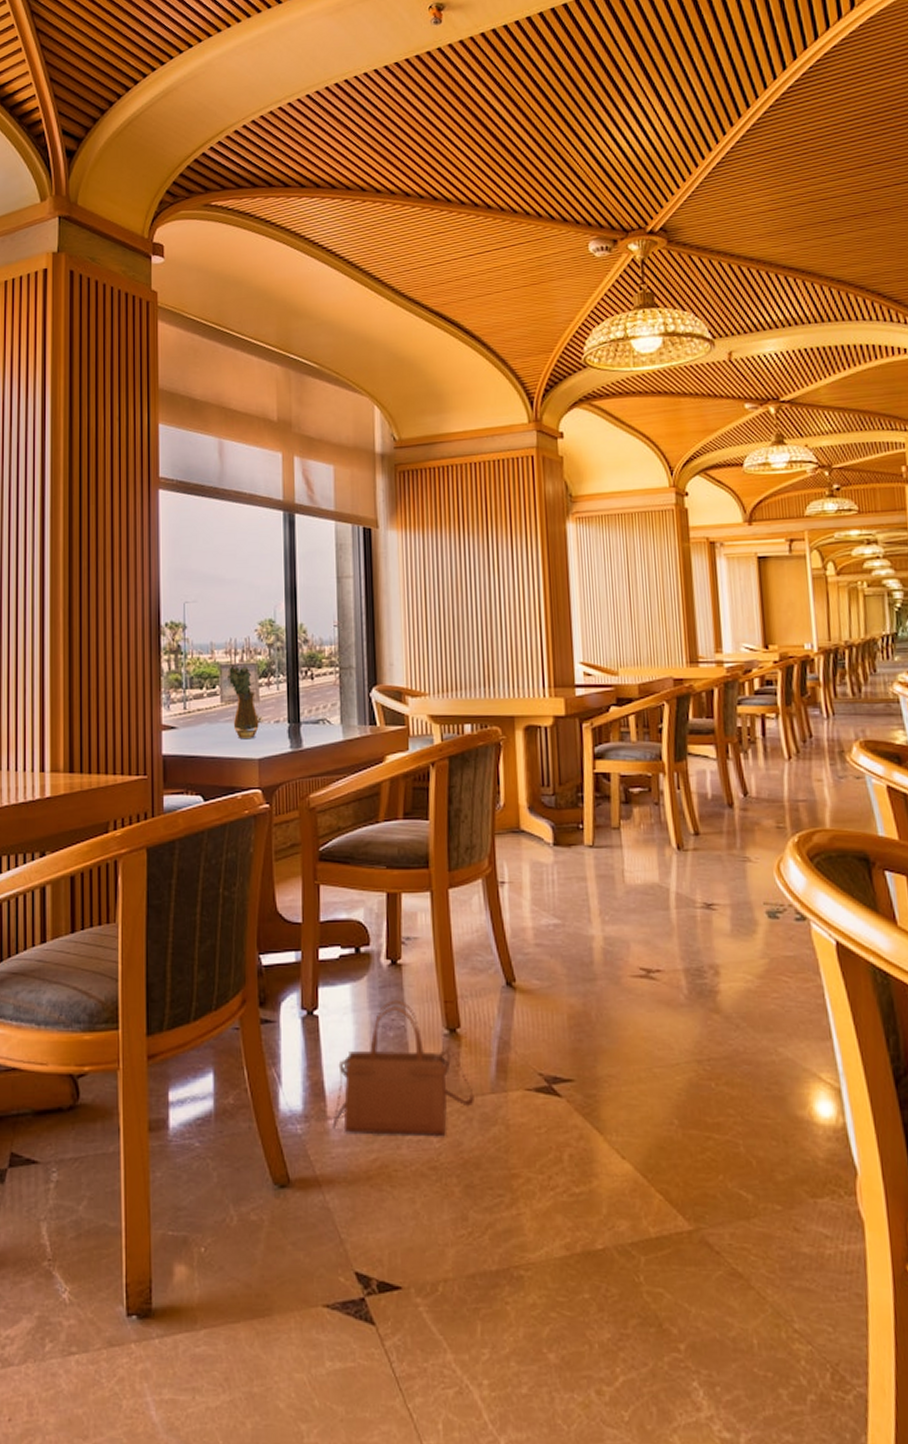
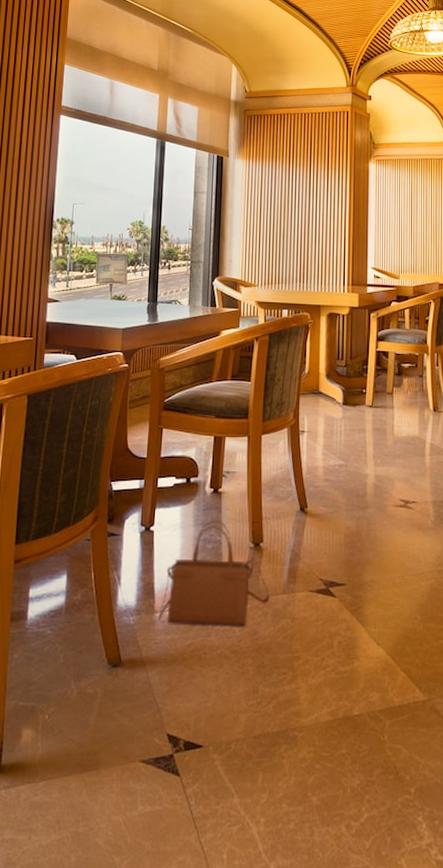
vase: present [226,663,259,738] -> none [102,253,125,312]

